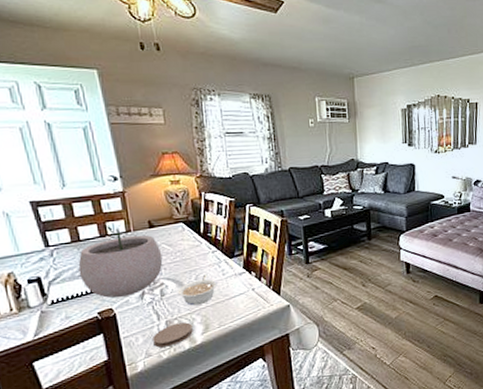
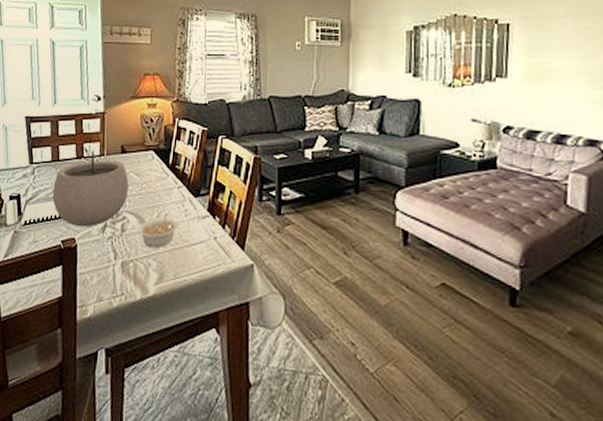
coaster: present [153,322,193,348] -> none [106,266,147,293]

